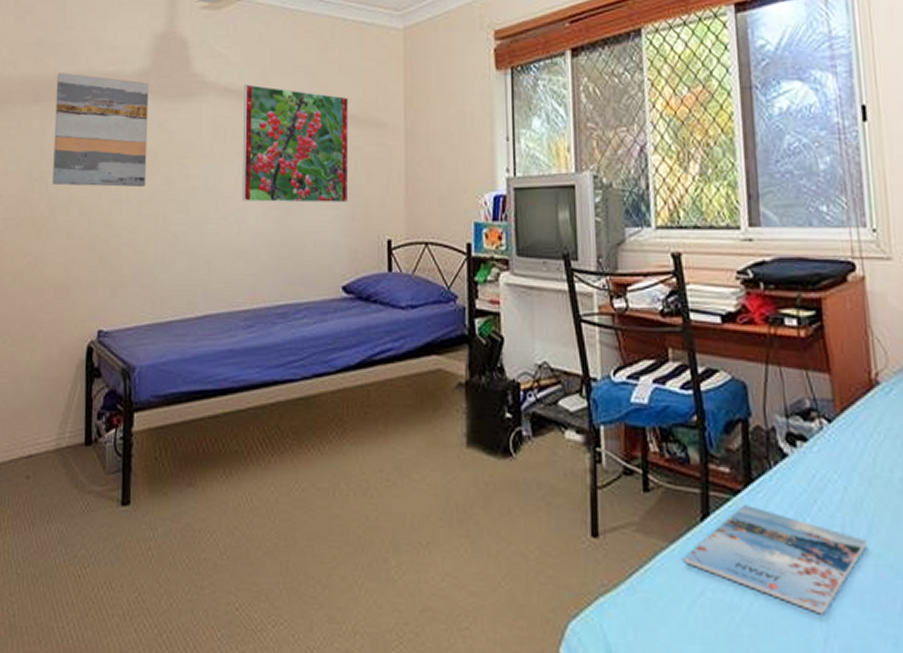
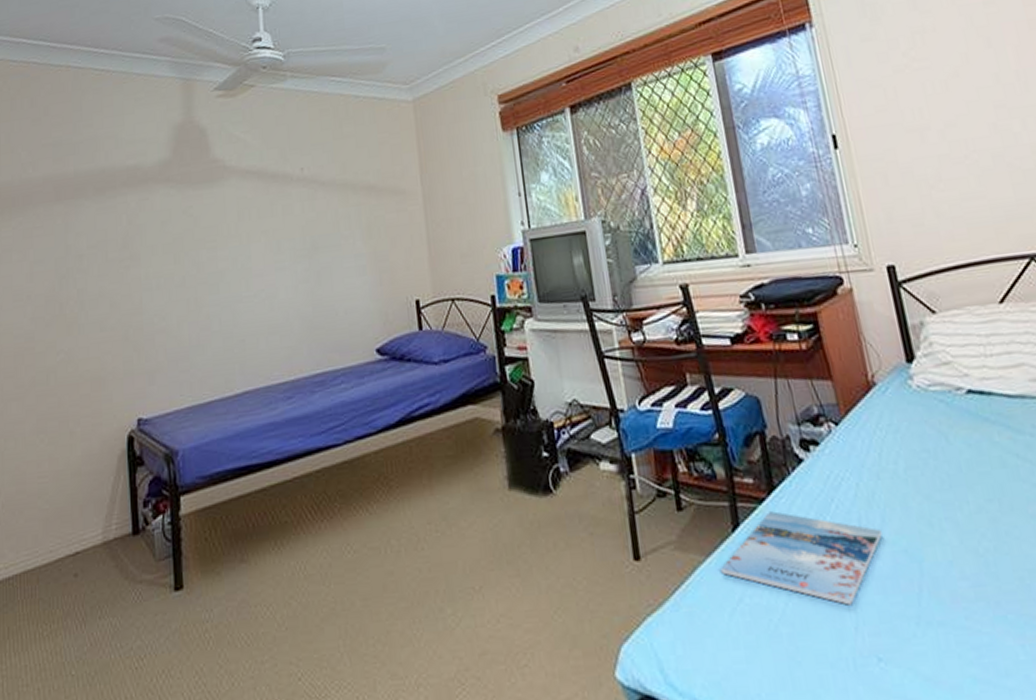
wall art: present [52,72,149,188] -> none [77,169,175,280]
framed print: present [241,84,349,204] -> none [265,165,375,278]

